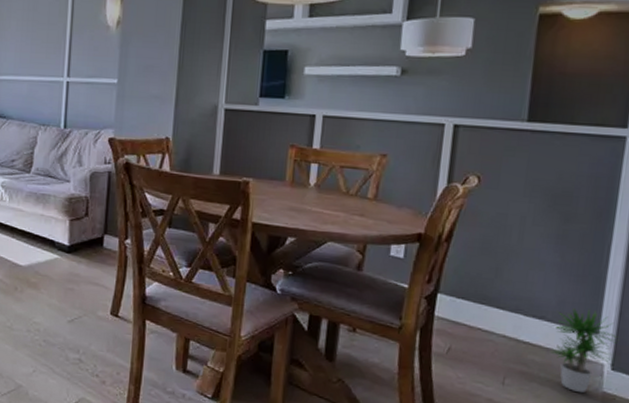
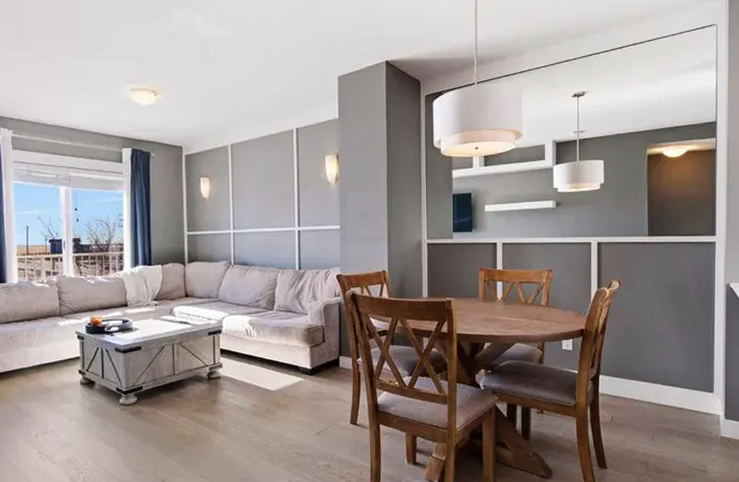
potted plant: present [550,309,619,393] -> none [682,374,728,440]

